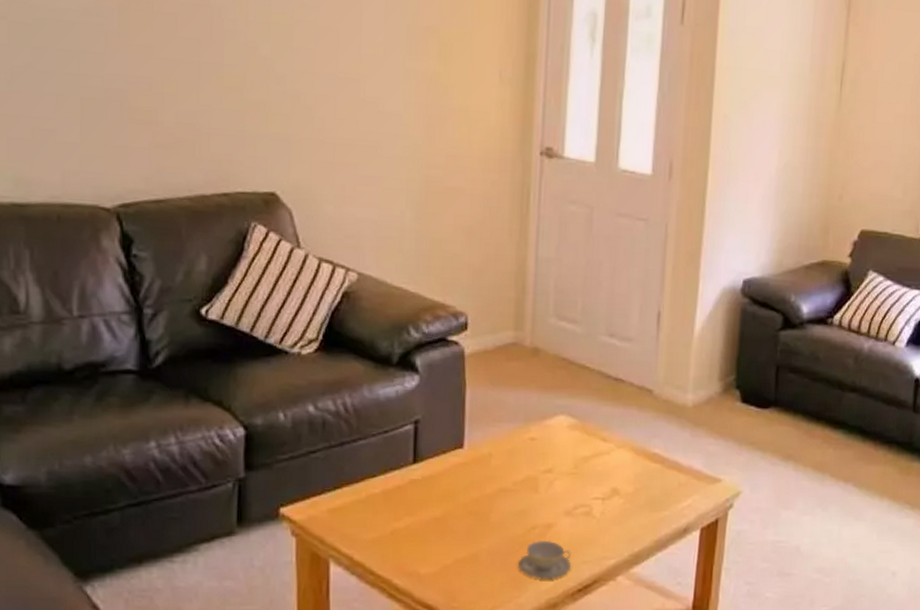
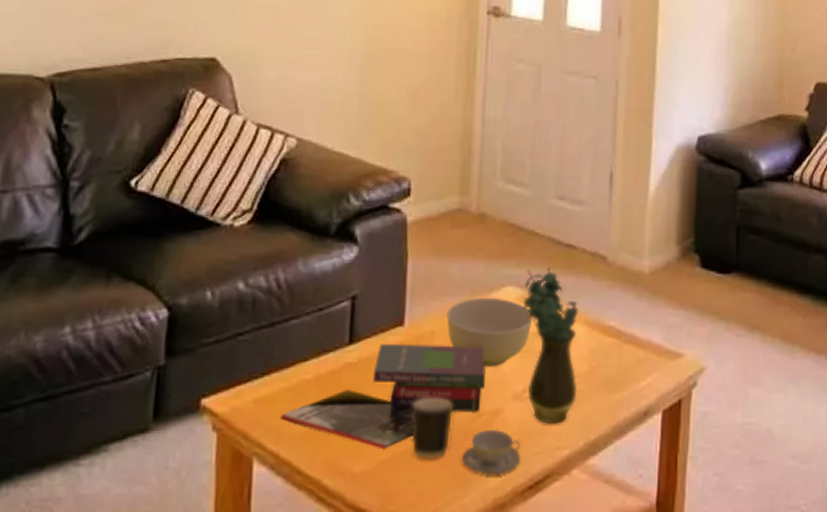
magazine: none [353,503,475,555] -> present [281,390,415,450]
books: none [437,463,539,525] -> present [373,343,486,411]
mug: none [472,511,510,565] -> present [411,397,454,460]
bowl: none [503,424,583,486] -> present [446,297,533,367]
vase: none [574,399,626,537] -> present [523,267,579,424]

